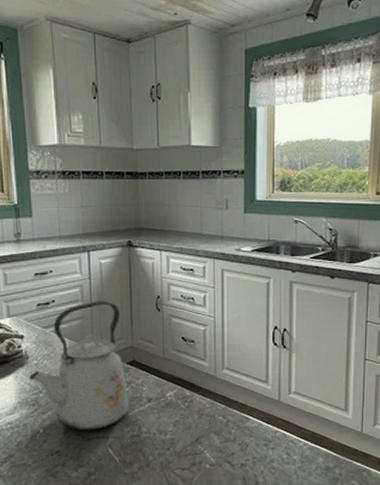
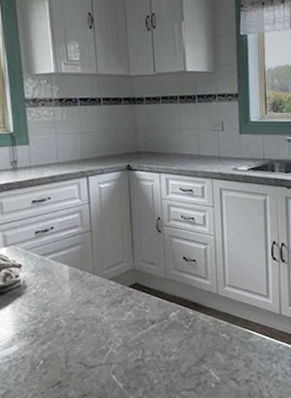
kettle: present [29,301,130,431] -> none [28,225,133,359]

